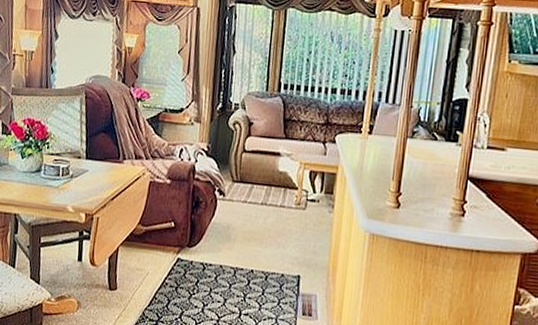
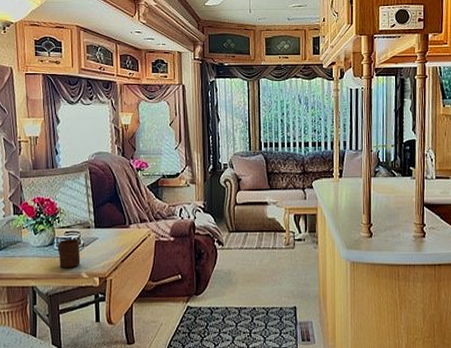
cup: none [44,167,68,199] -> present [57,239,81,268]

